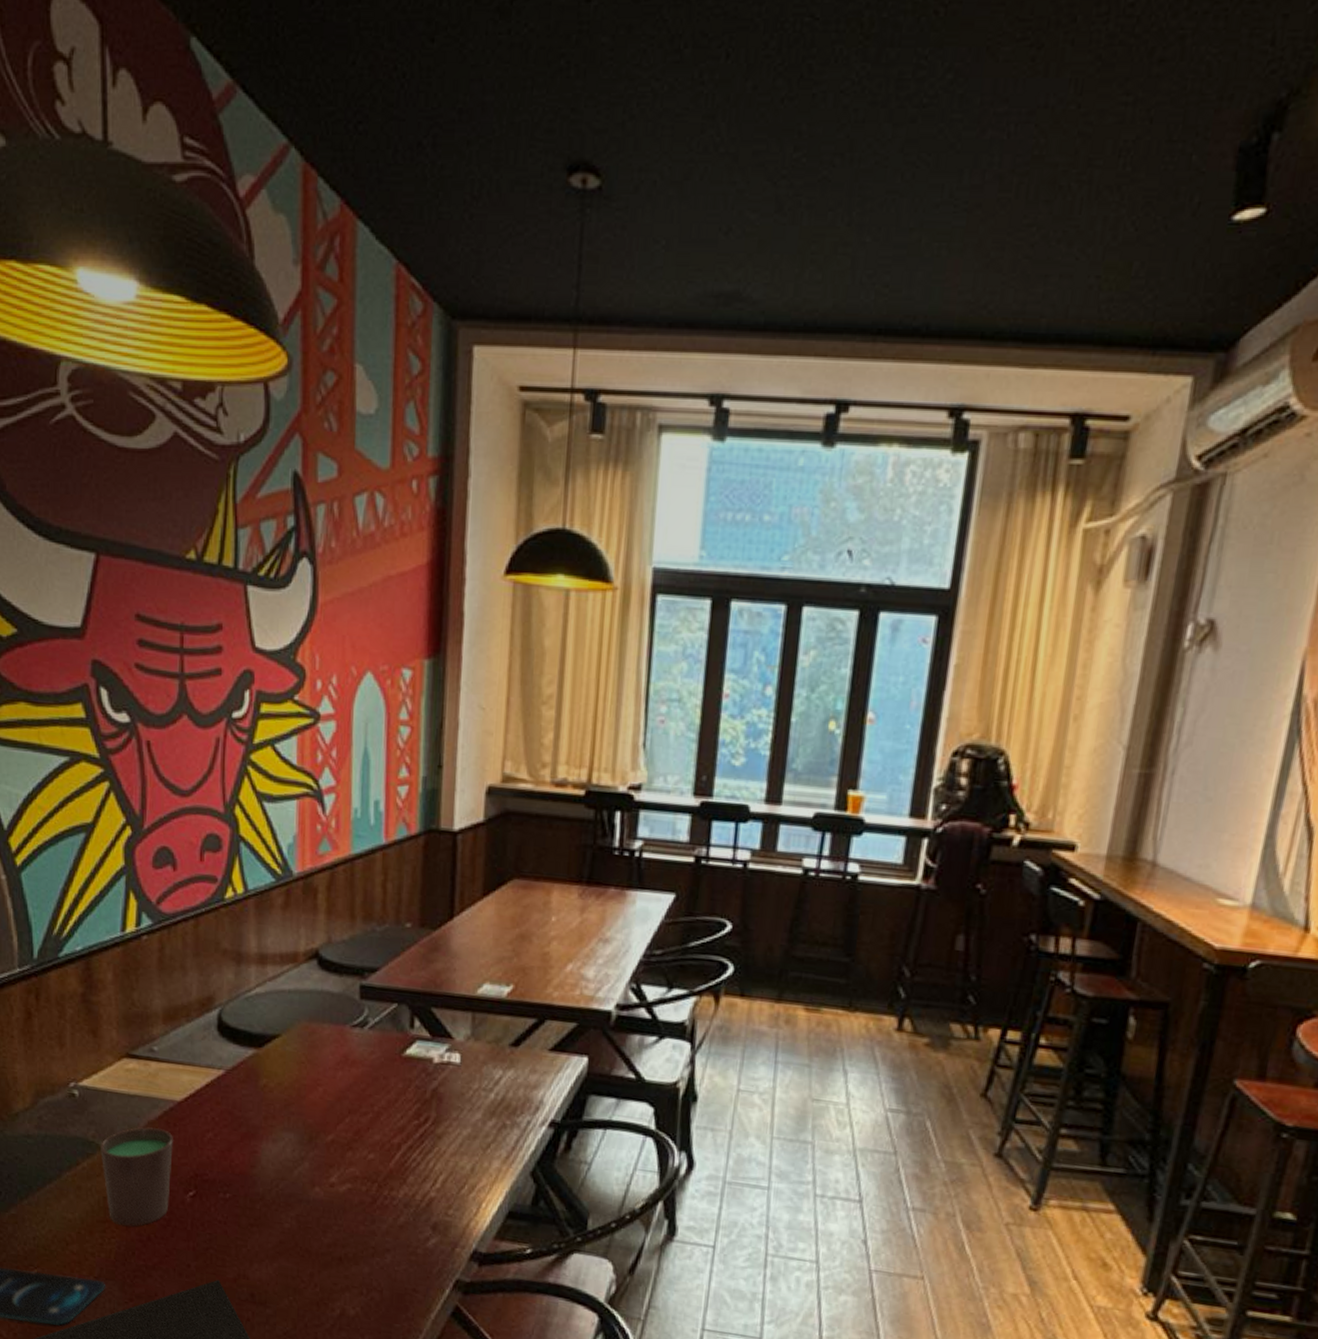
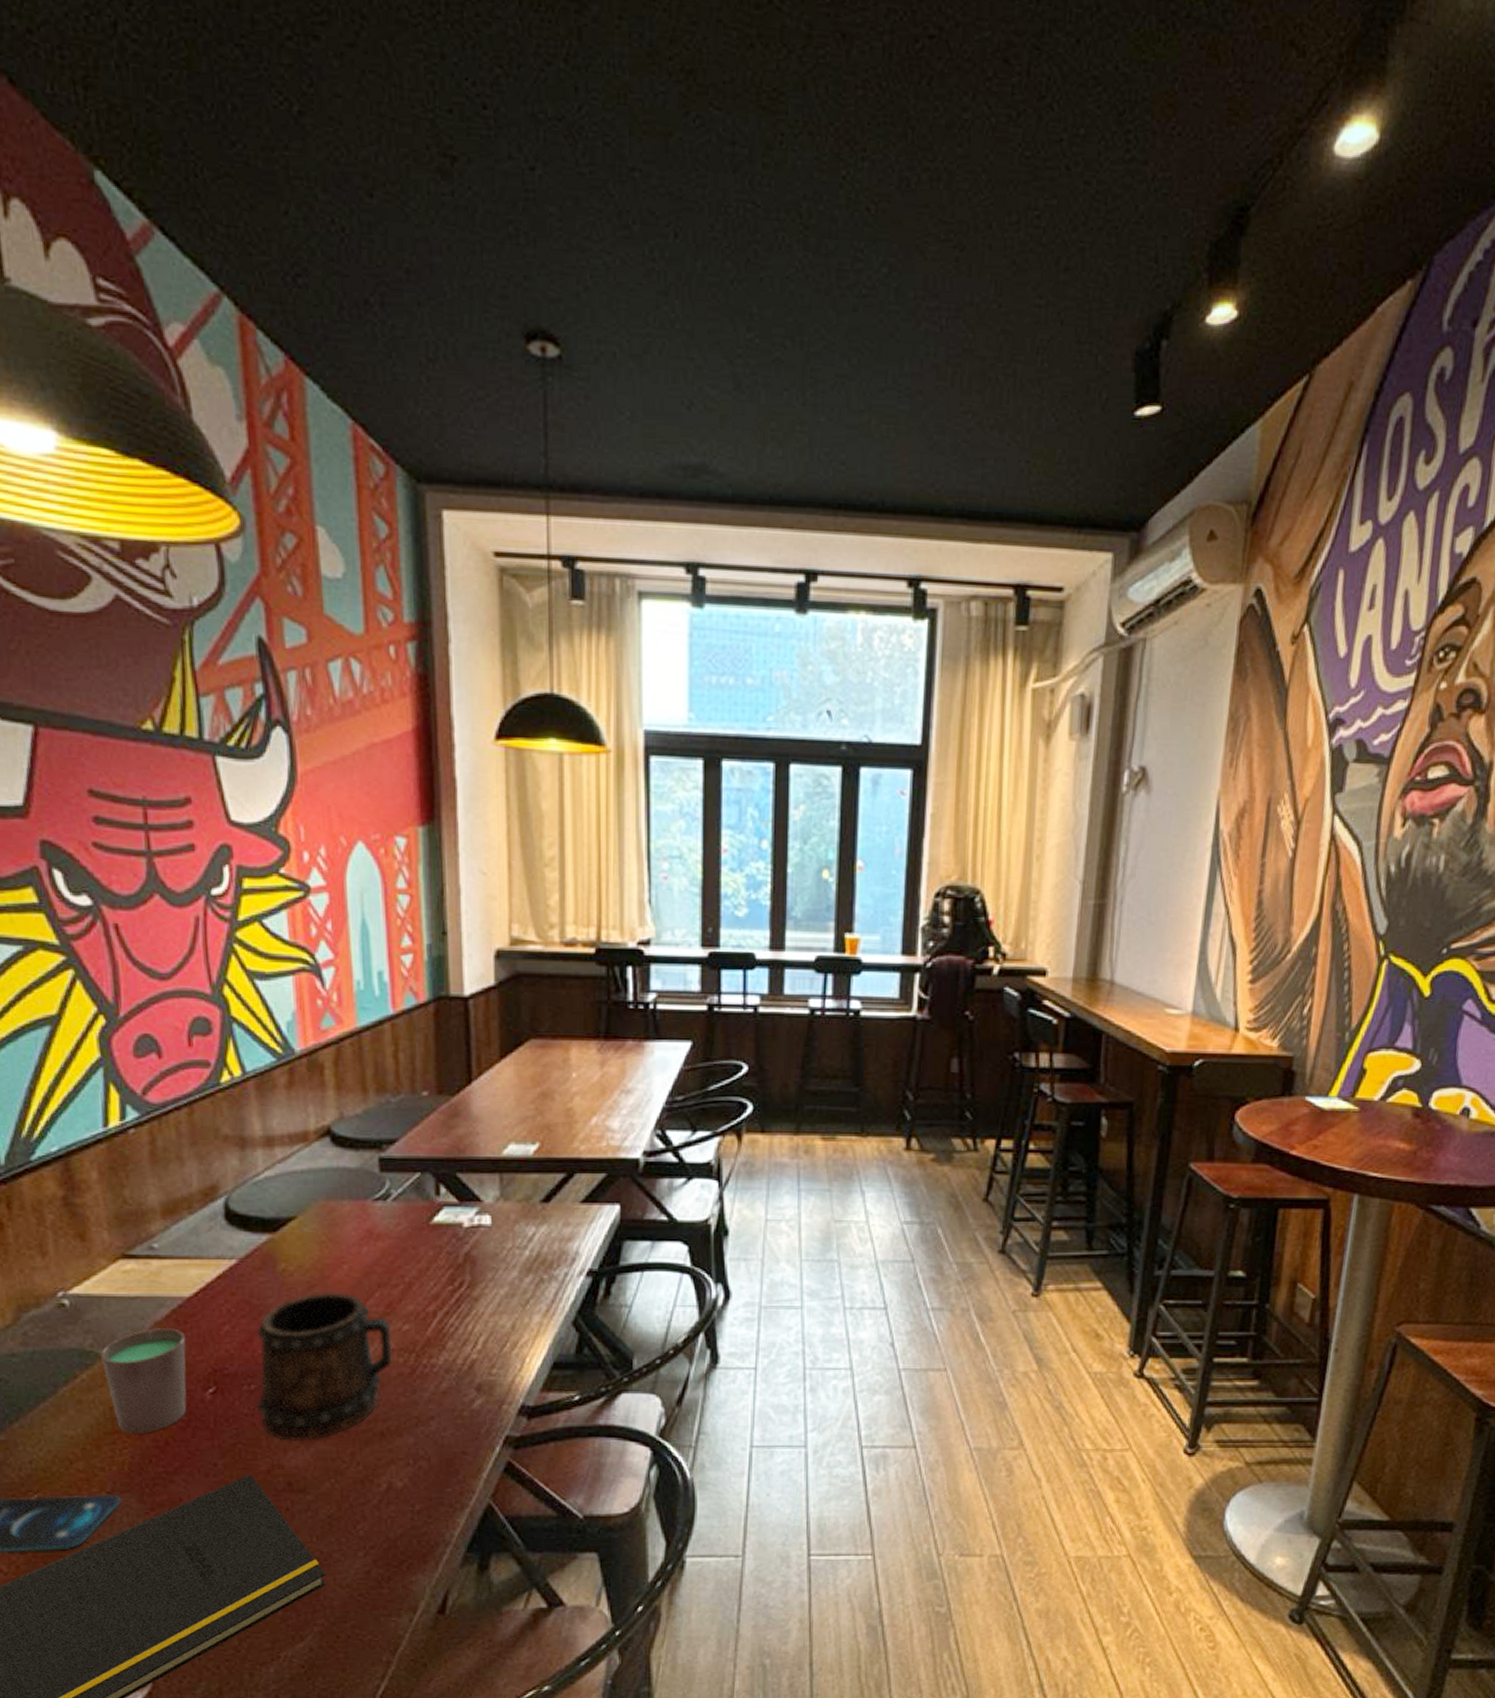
beer mug: none [229,1111,357,1256] -> present [256,1292,392,1442]

